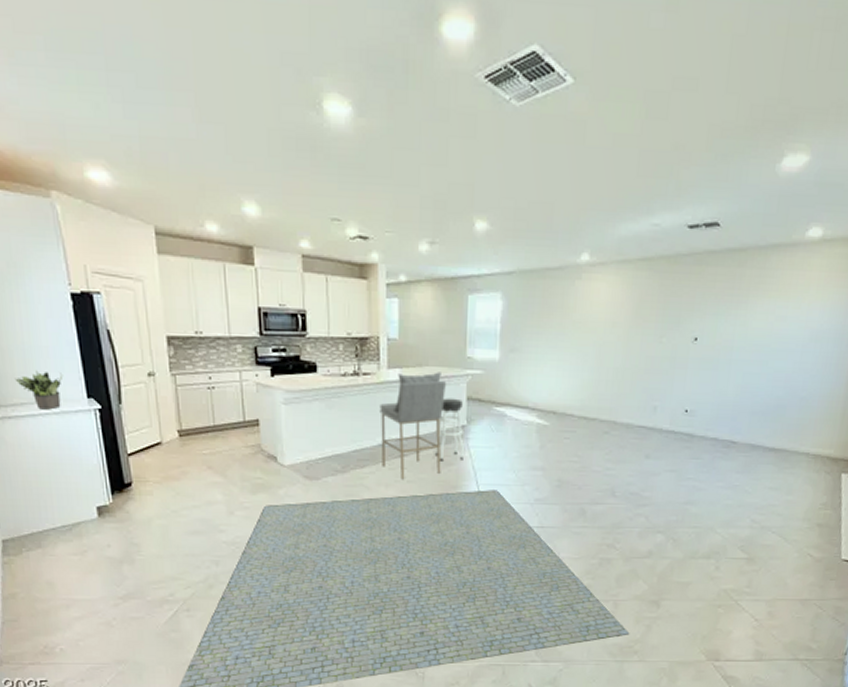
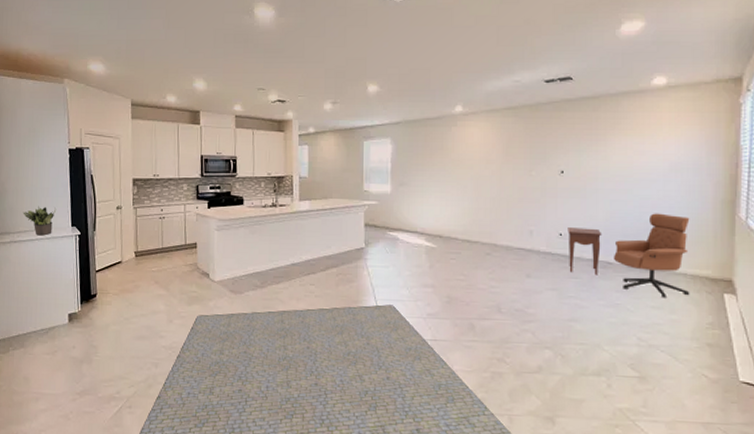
bar stool: present [379,372,446,480] -> none [292,203,347,295]
bar stool: present [434,398,464,461] -> none [338,224,363,279]
side table: none [691,403,730,456] -> present [568,228,602,276]
armchair: none [738,388,822,479] -> present [613,213,690,298]

